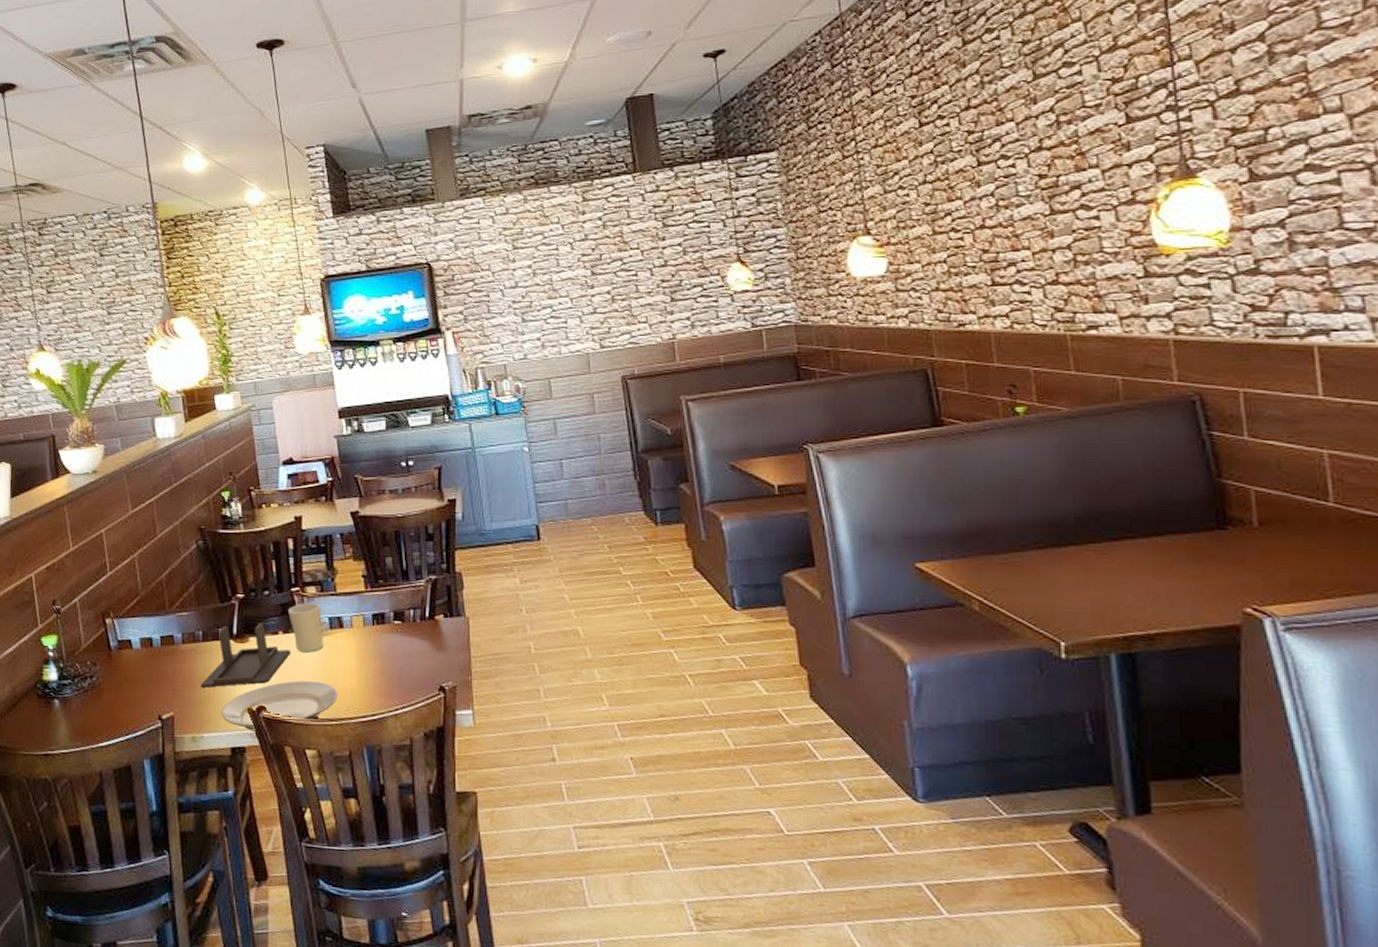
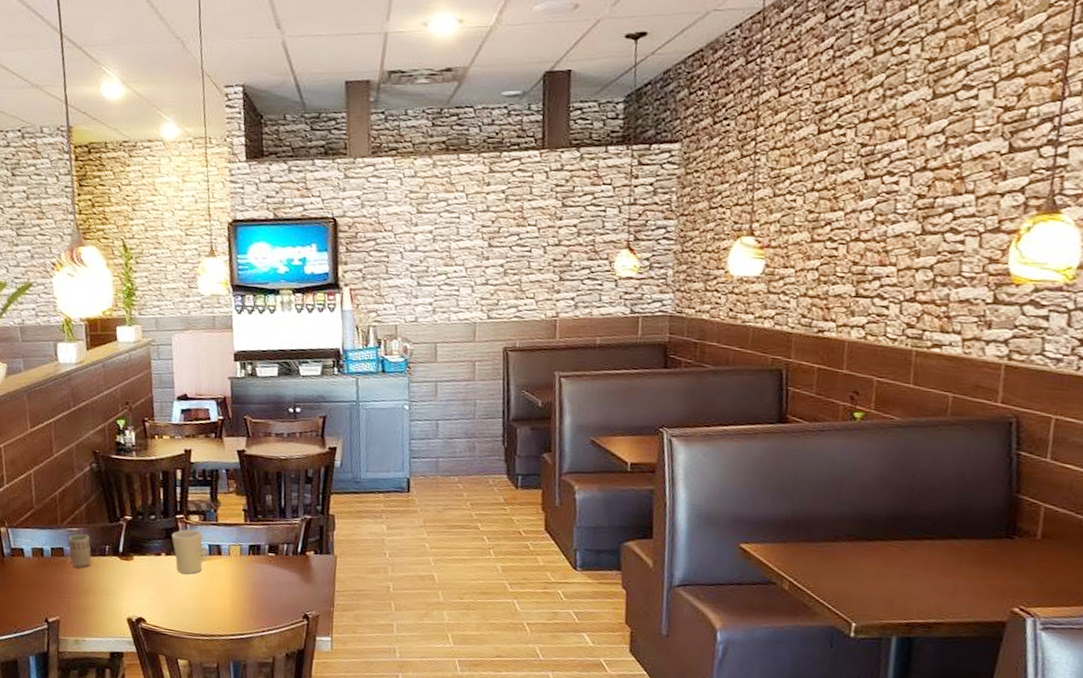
cup: none [178,618,205,655] -> present [68,534,92,568]
napkin holder: present [201,622,291,687] -> none [86,543,172,598]
plate: present [221,680,338,733] -> none [103,598,212,641]

